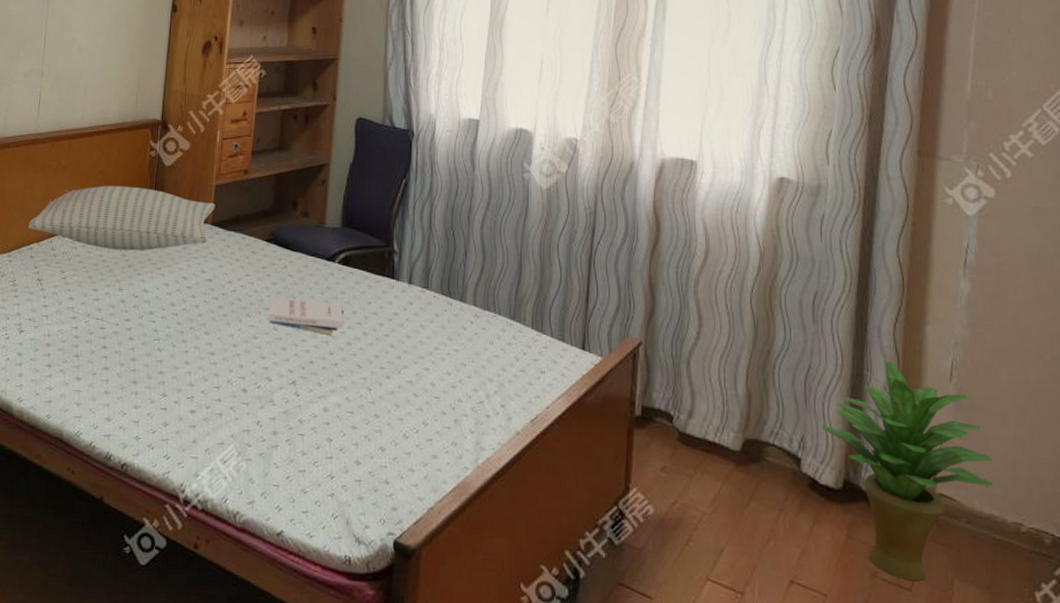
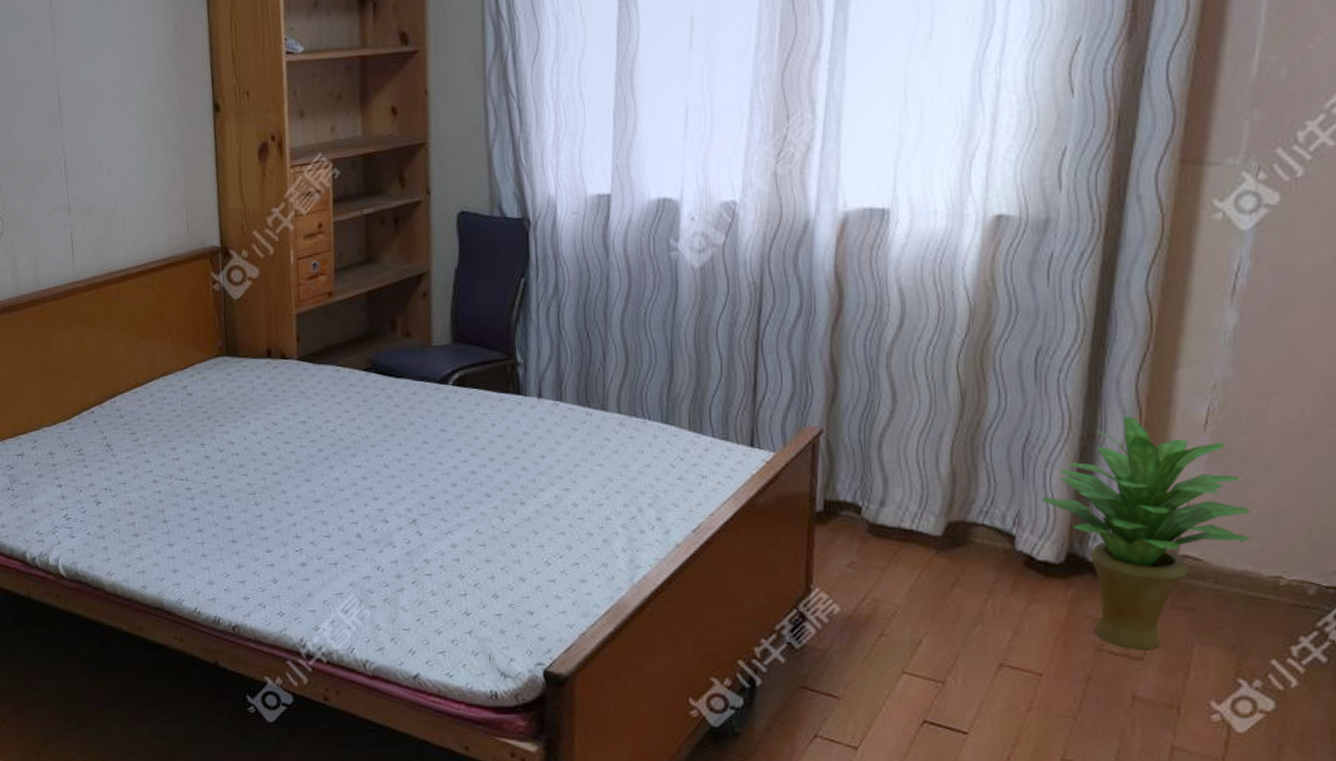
pillow: present [28,185,215,251] -> none [85,328,299,402]
books: present [268,296,345,335] -> none [375,429,466,466]

